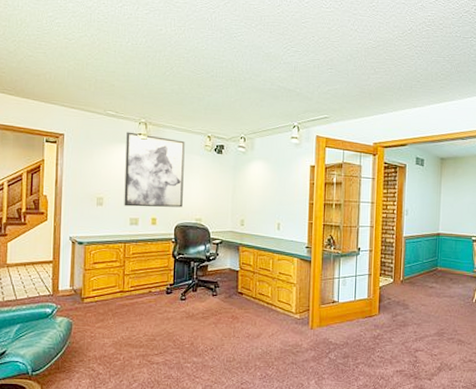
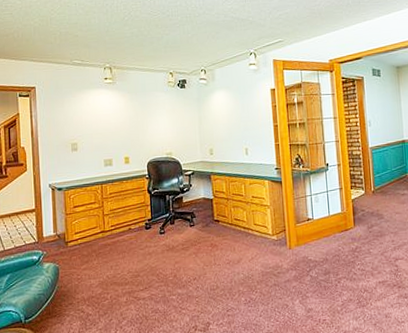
wall art: present [124,132,185,208] -> none [93,77,153,149]

